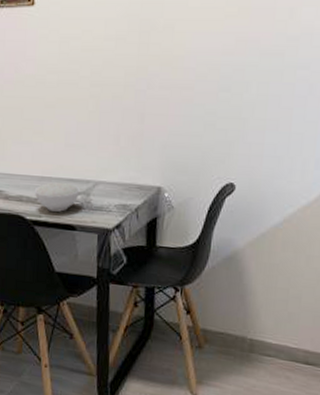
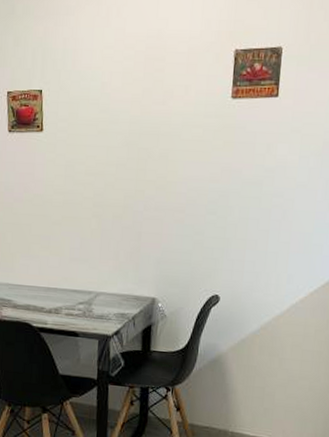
bowl: present [34,181,80,212] -> none [40,292,83,320]

